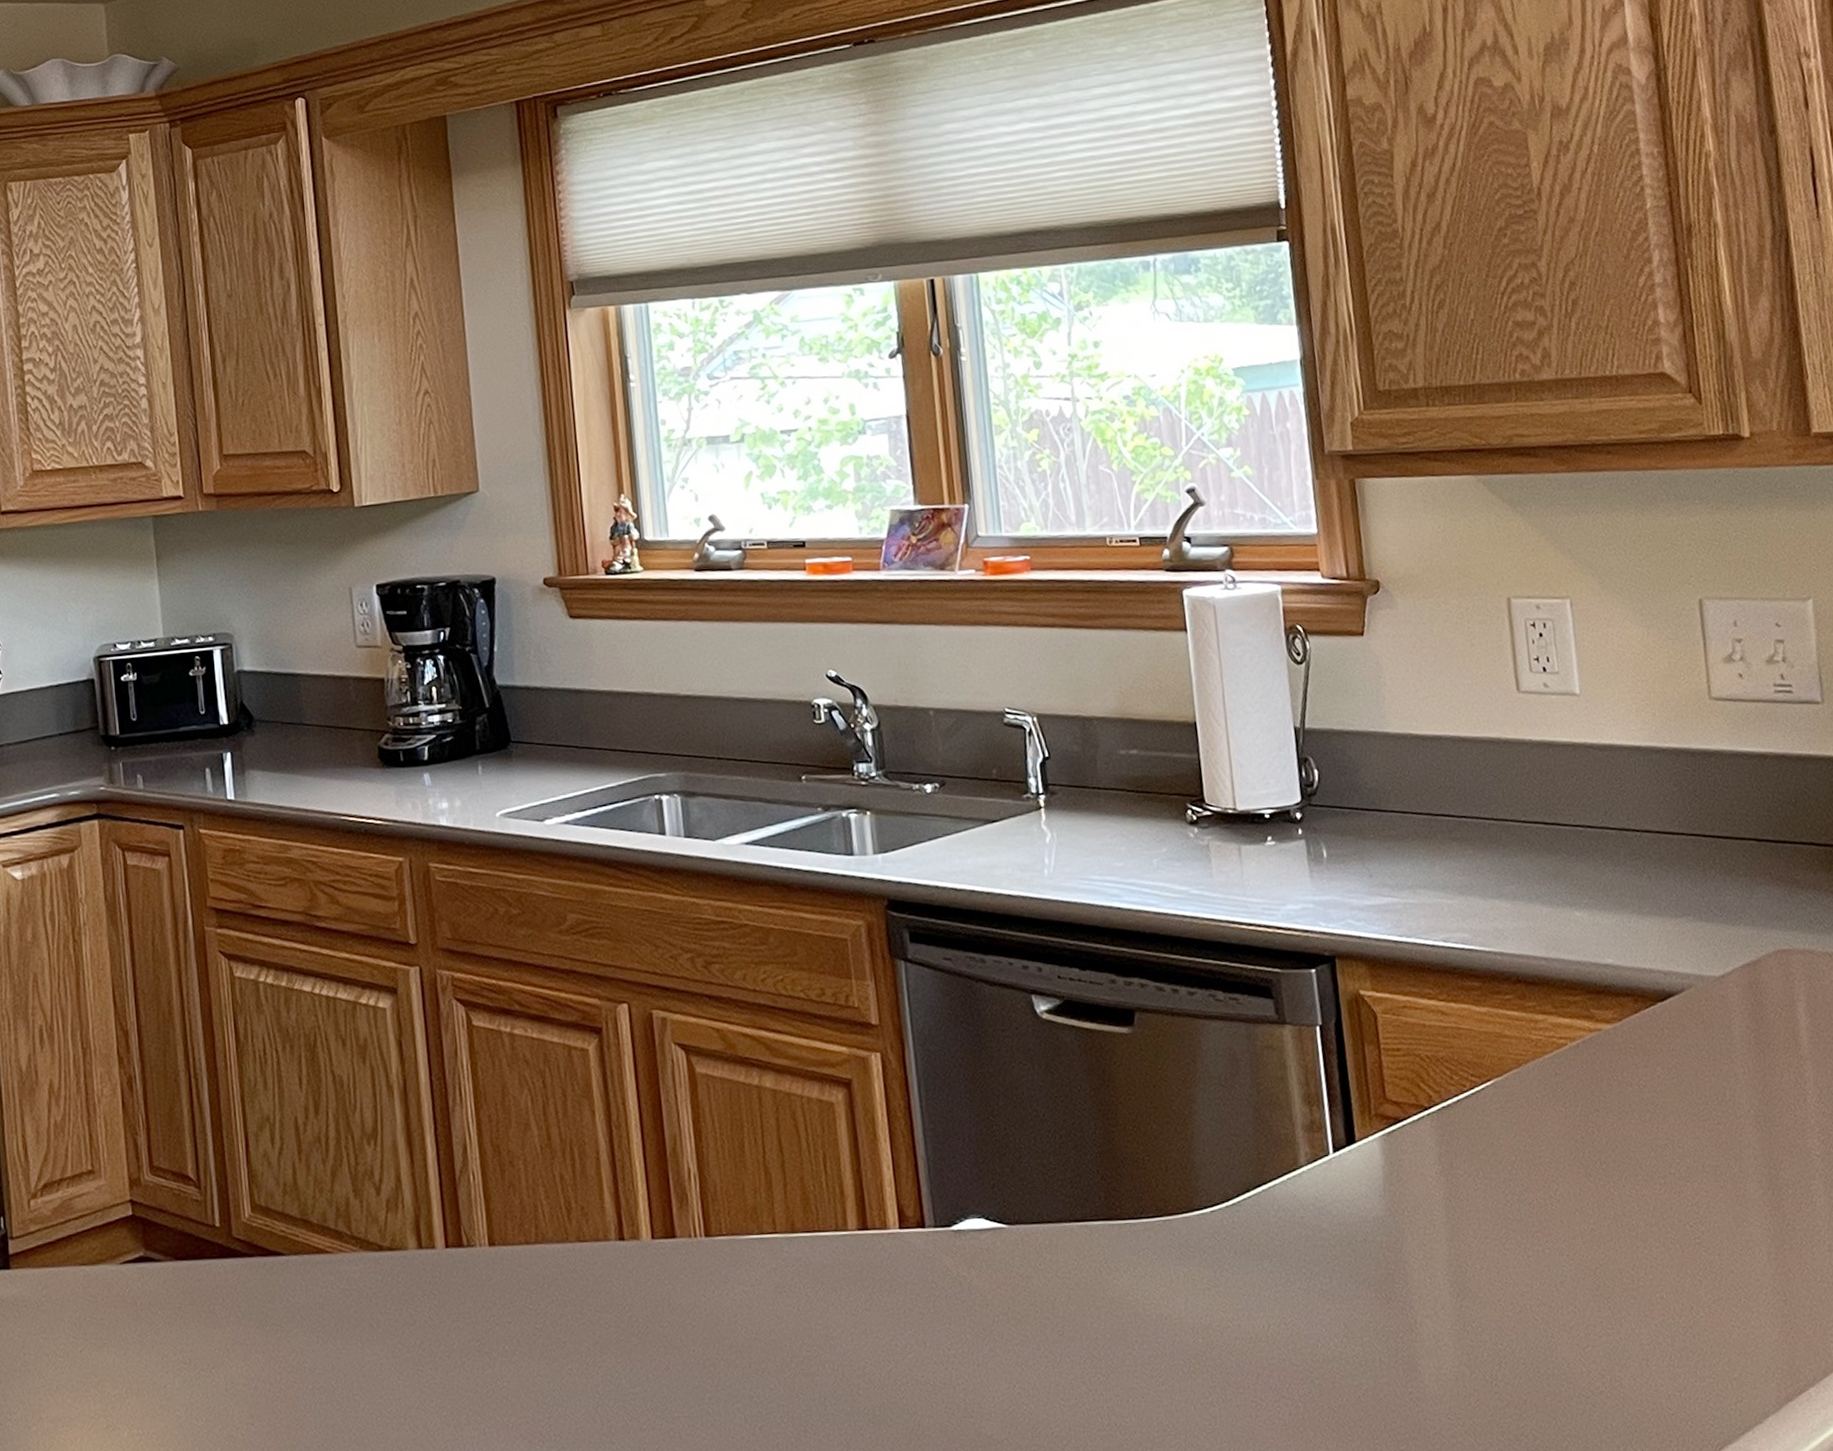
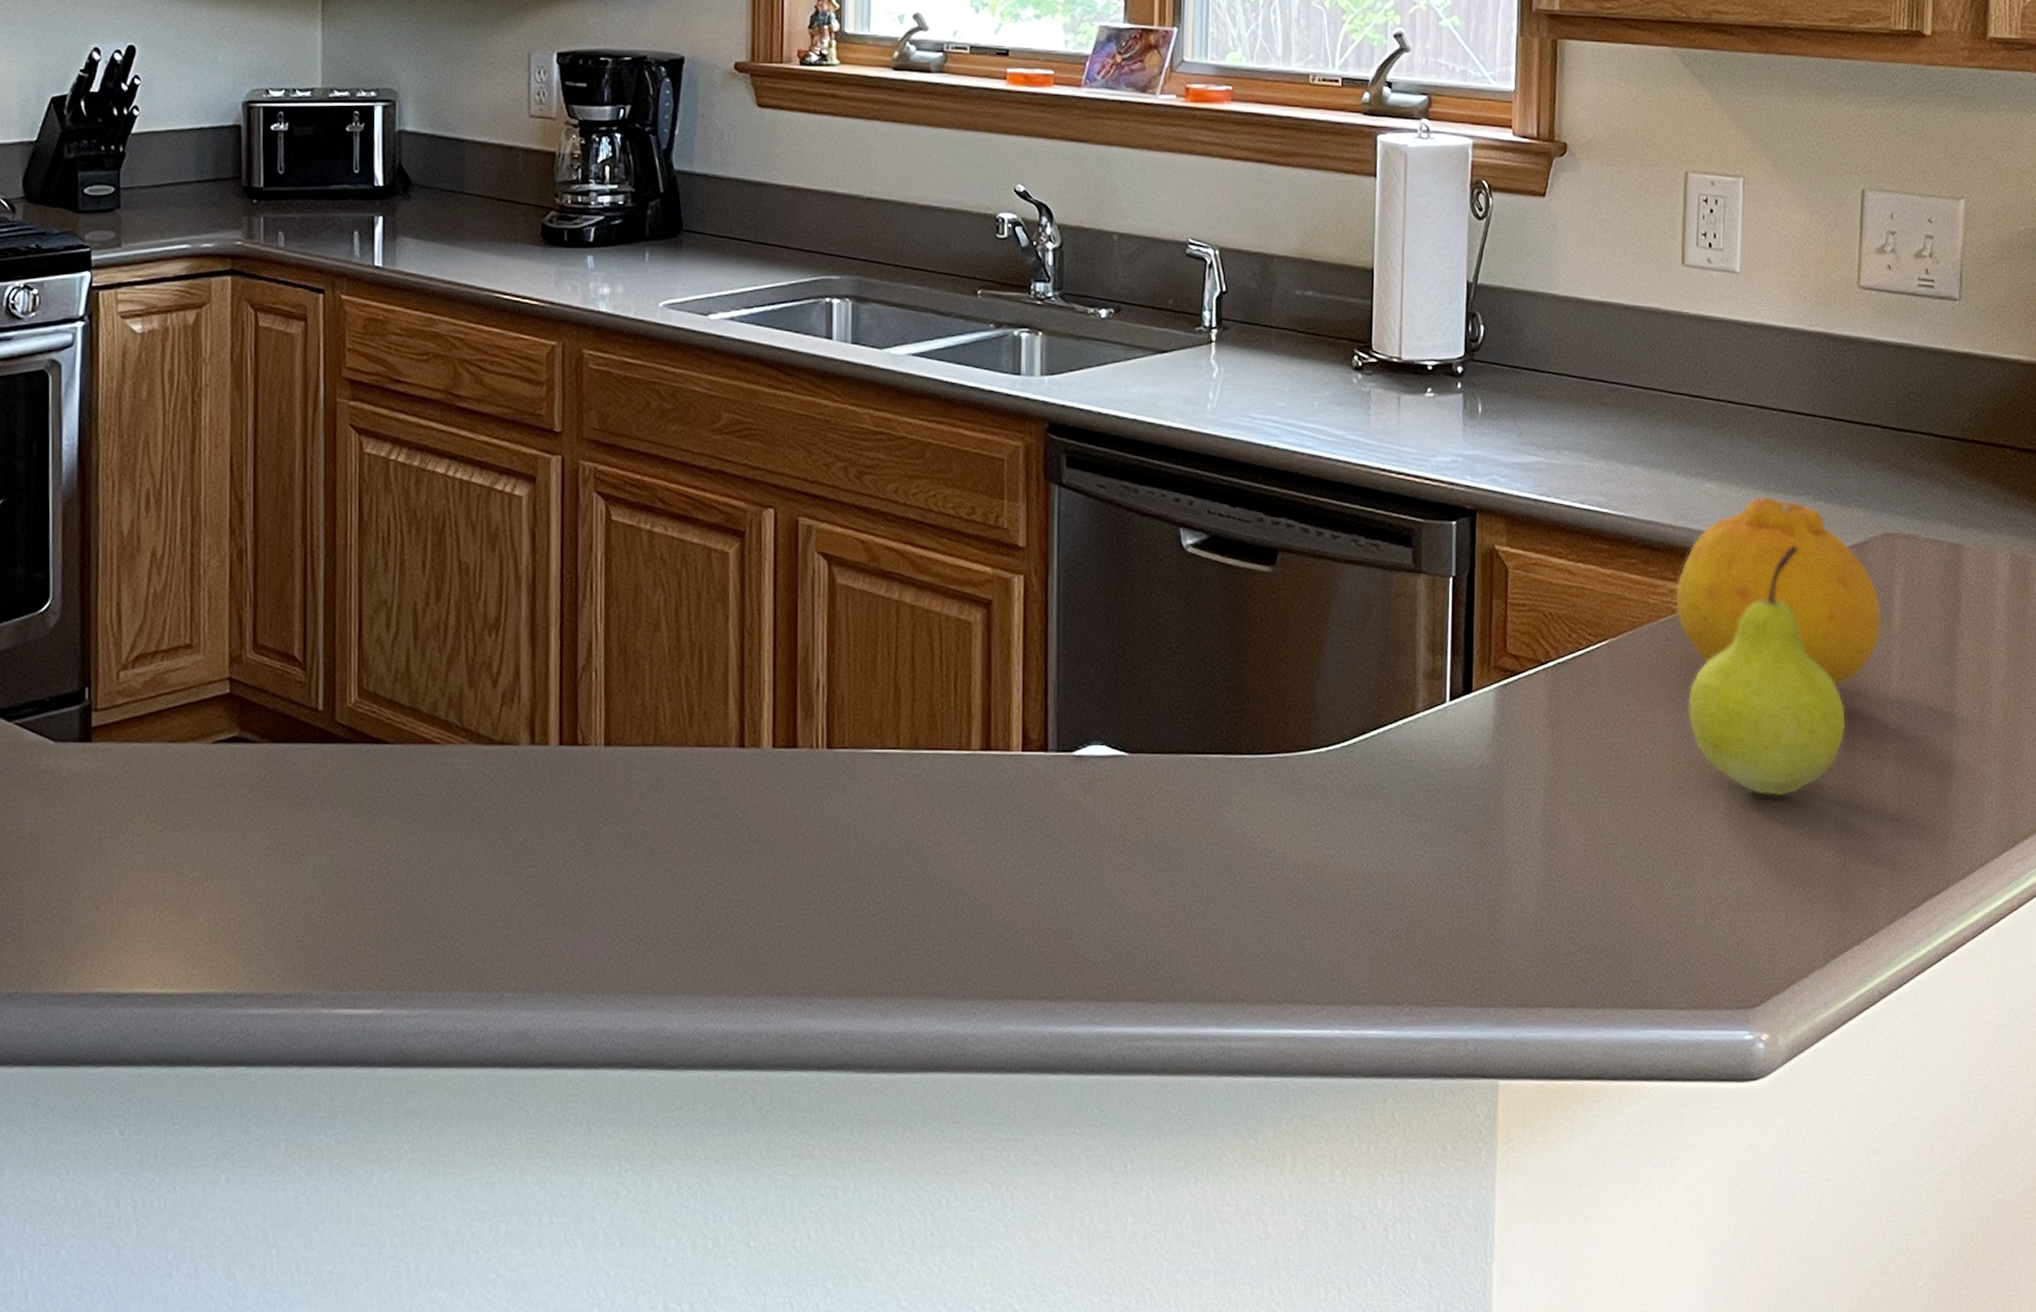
fruit: none [1557,920,1790,1113] -> present [1674,496,1882,686]
fruit: none [1587,969,1766,1233] -> present [1687,545,1847,797]

